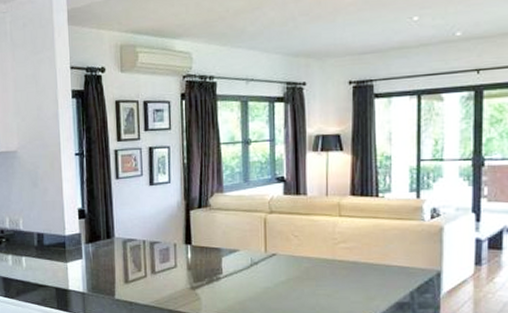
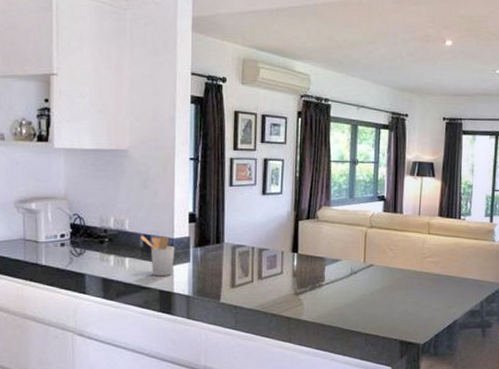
utensil holder: none [34,234,68,274] -> present [140,236,175,277]

